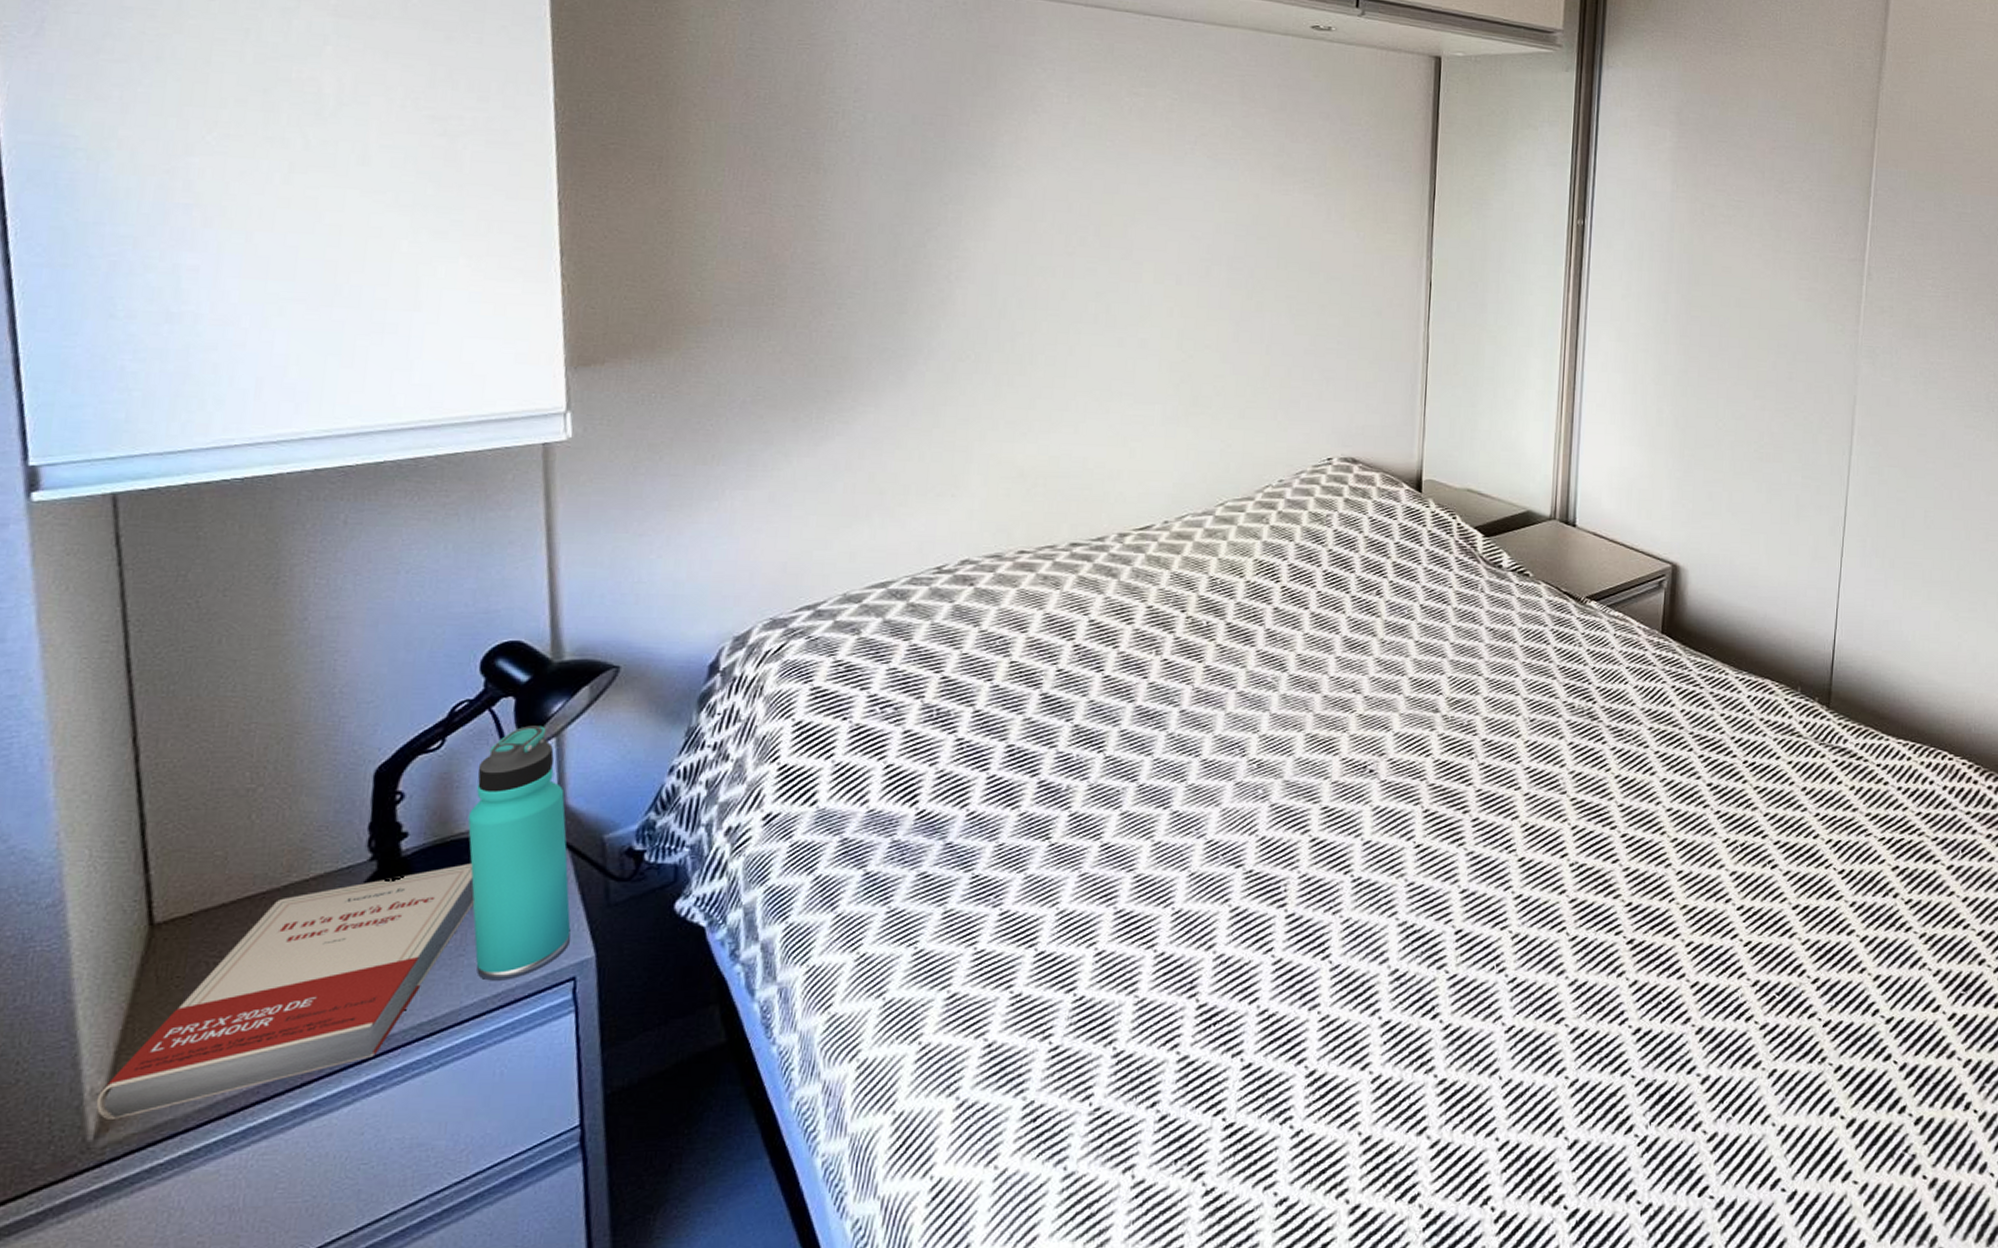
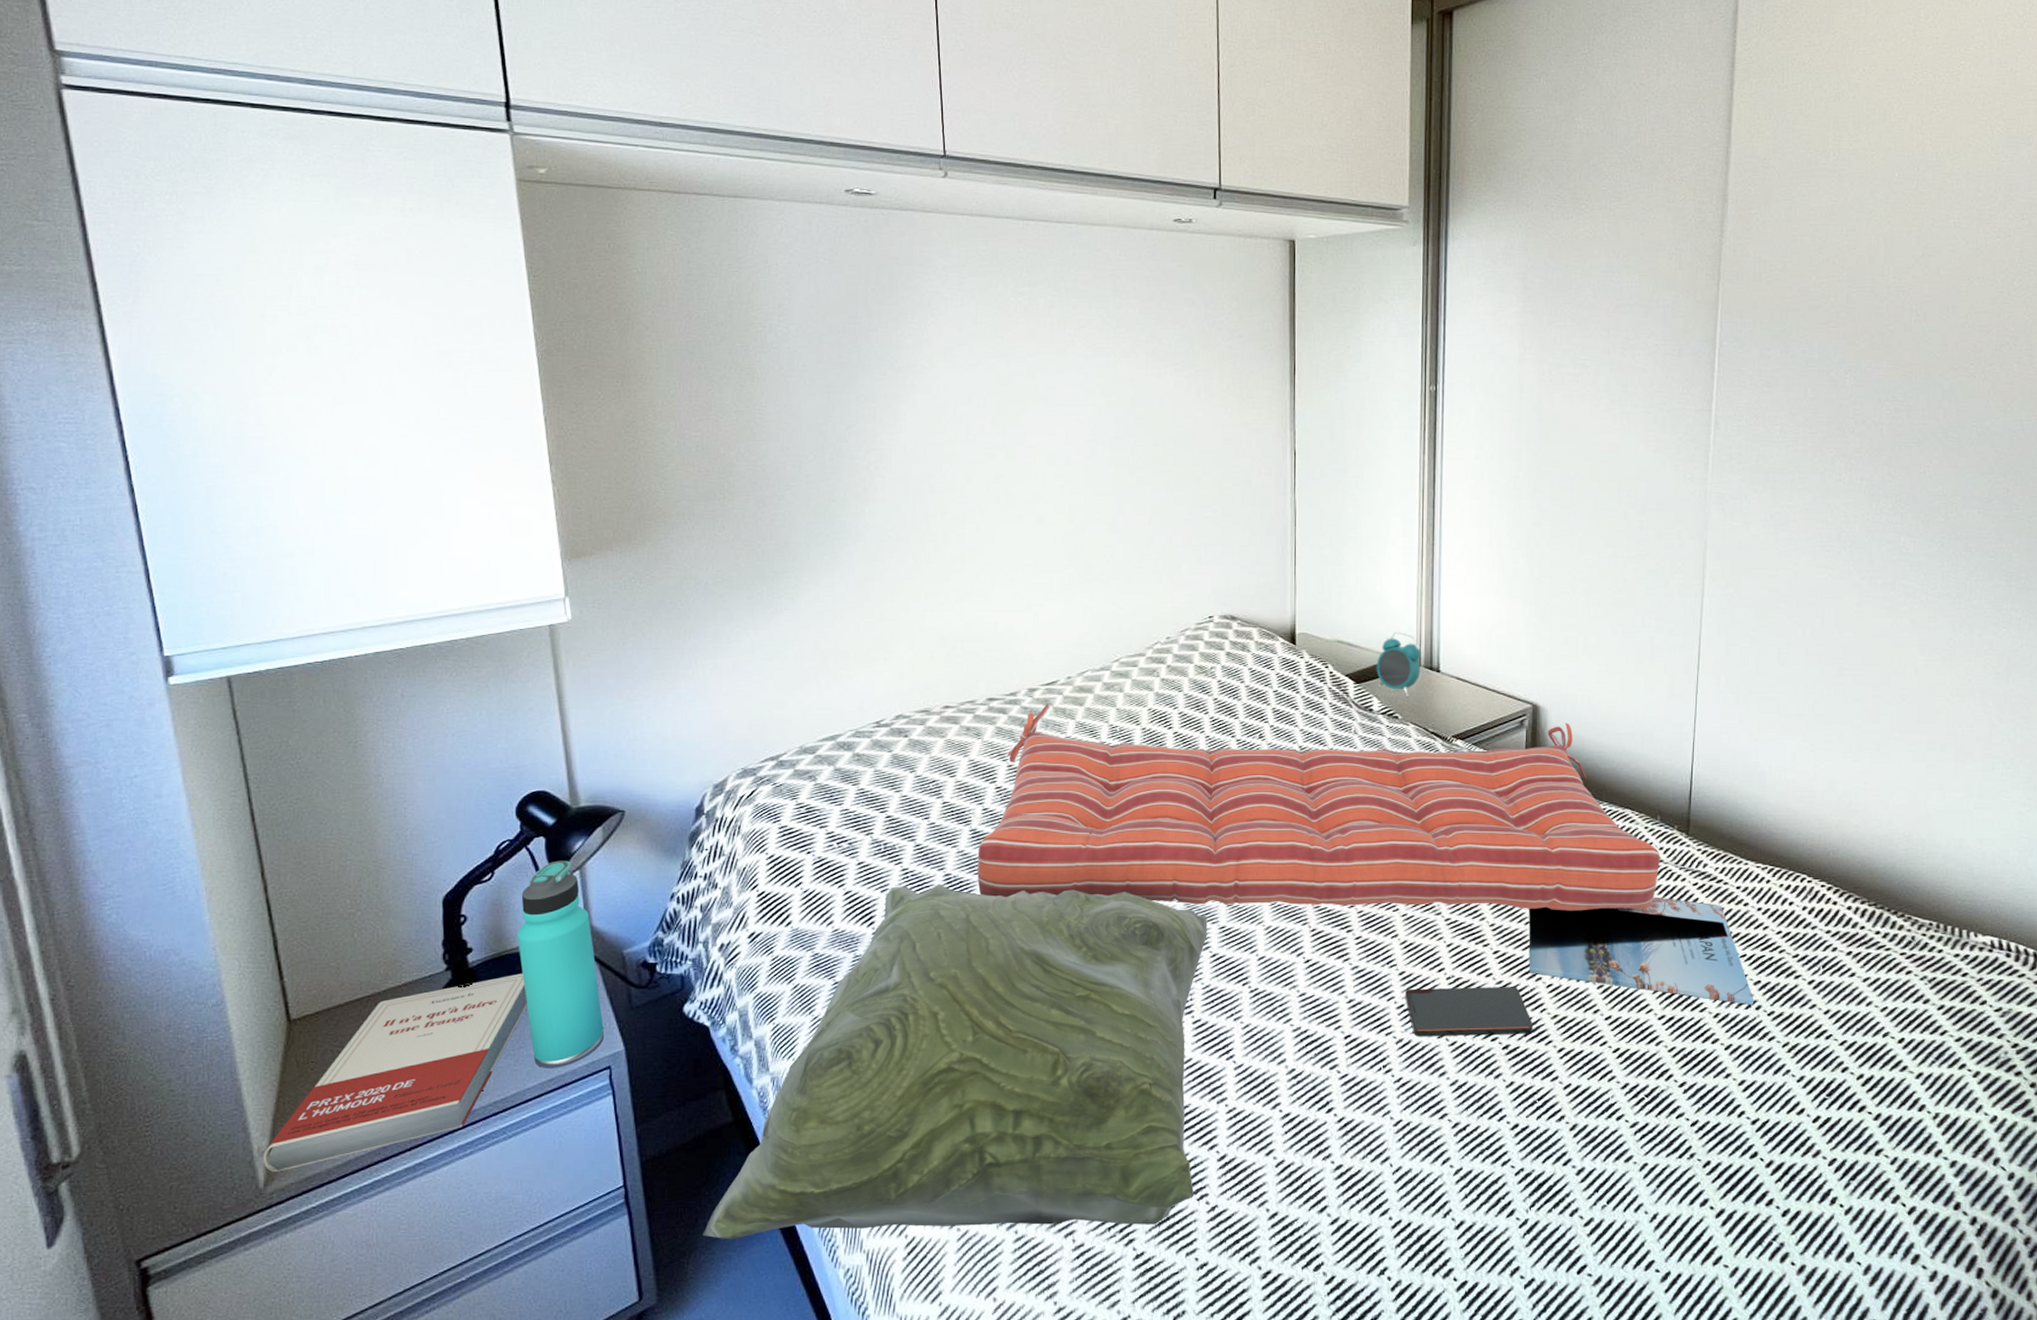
cushion: none [677,756,1309,1189] -> present [703,883,1208,1240]
bench cushion: none [1045,551,1800,790] -> present [977,703,1661,911]
alarm clock: none [1507,480,1557,554] -> present [1376,631,1421,698]
phone: none [1524,874,1660,931] -> present [1405,987,1533,1037]
magazine: none [1658,775,1892,892] -> present [1529,897,1754,1005]

